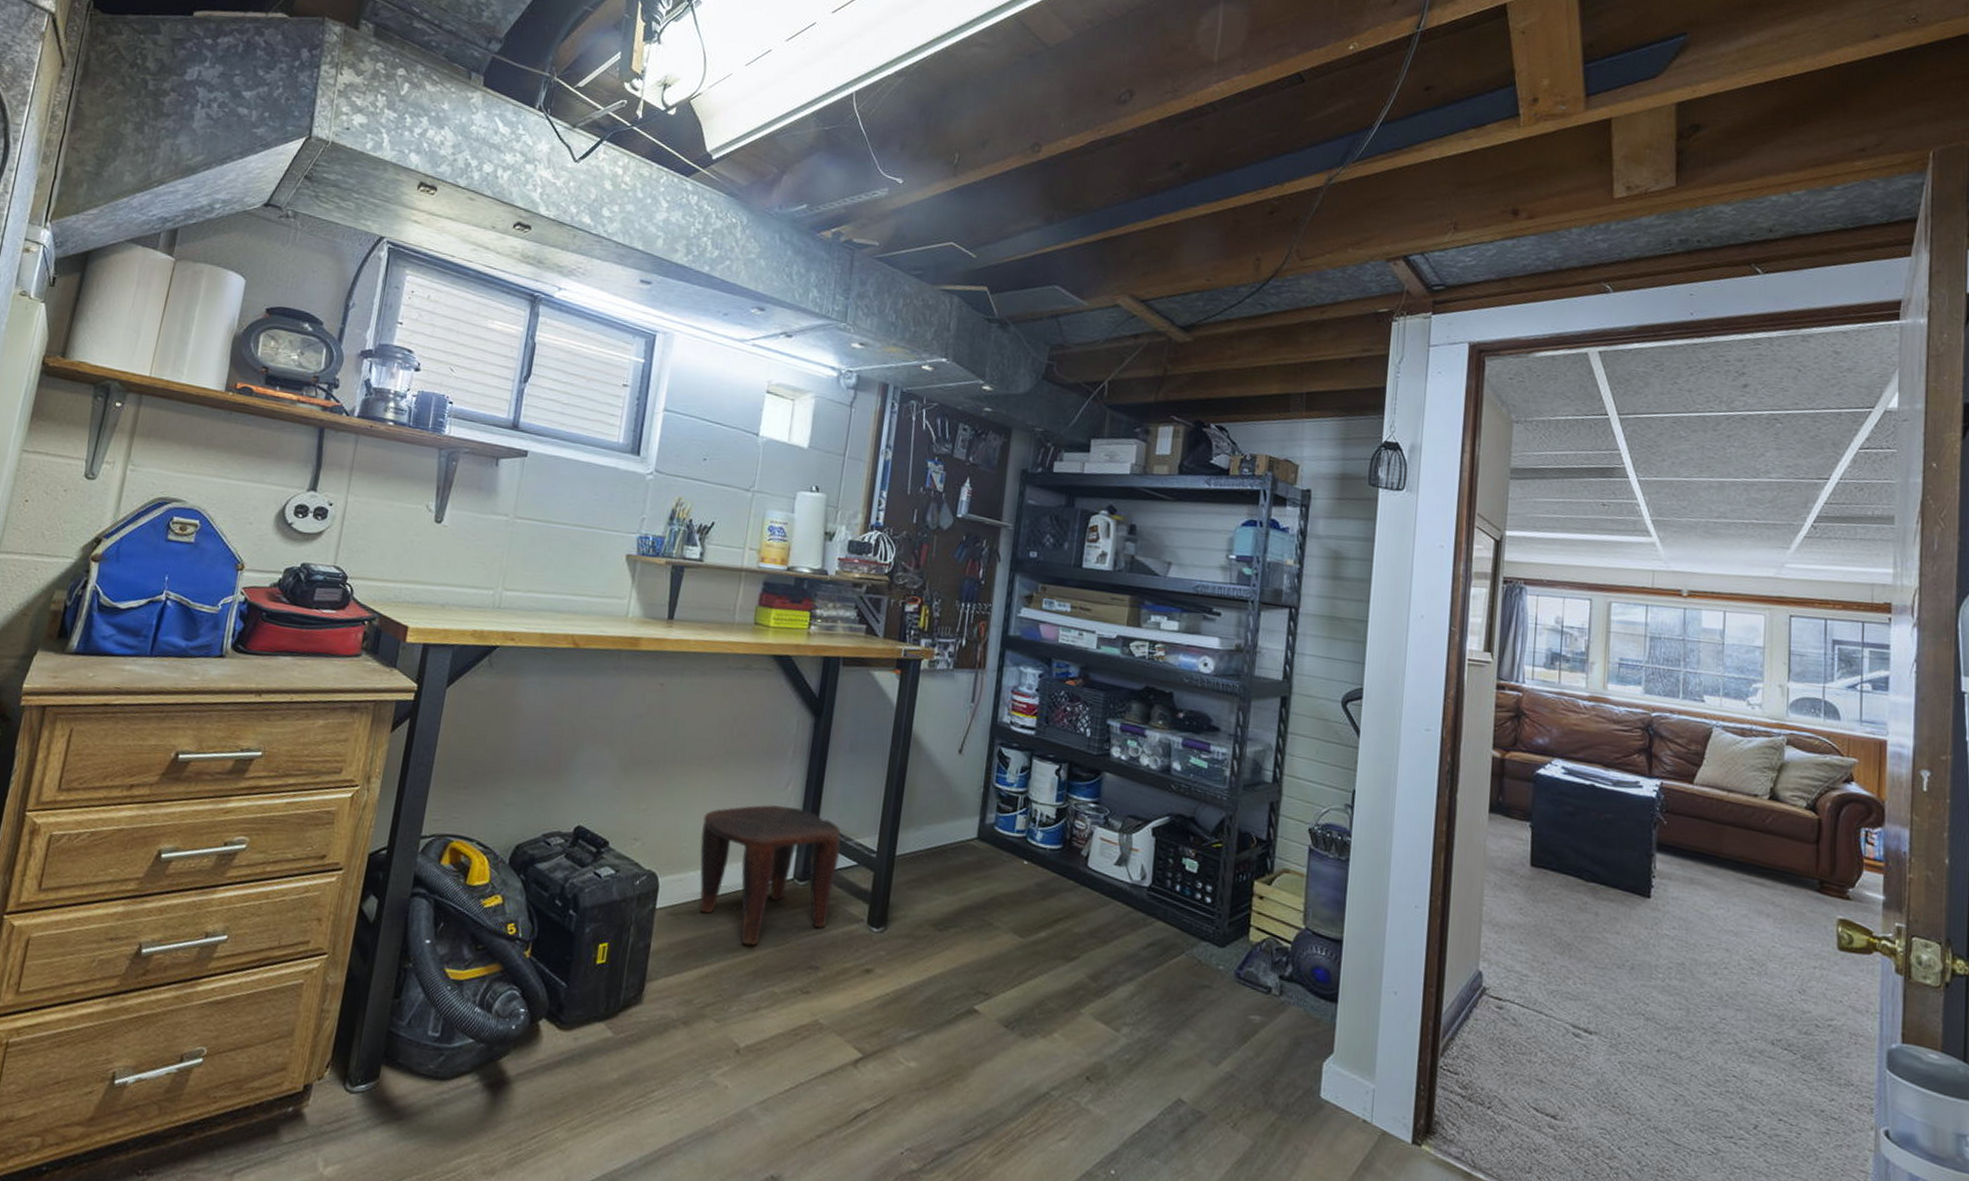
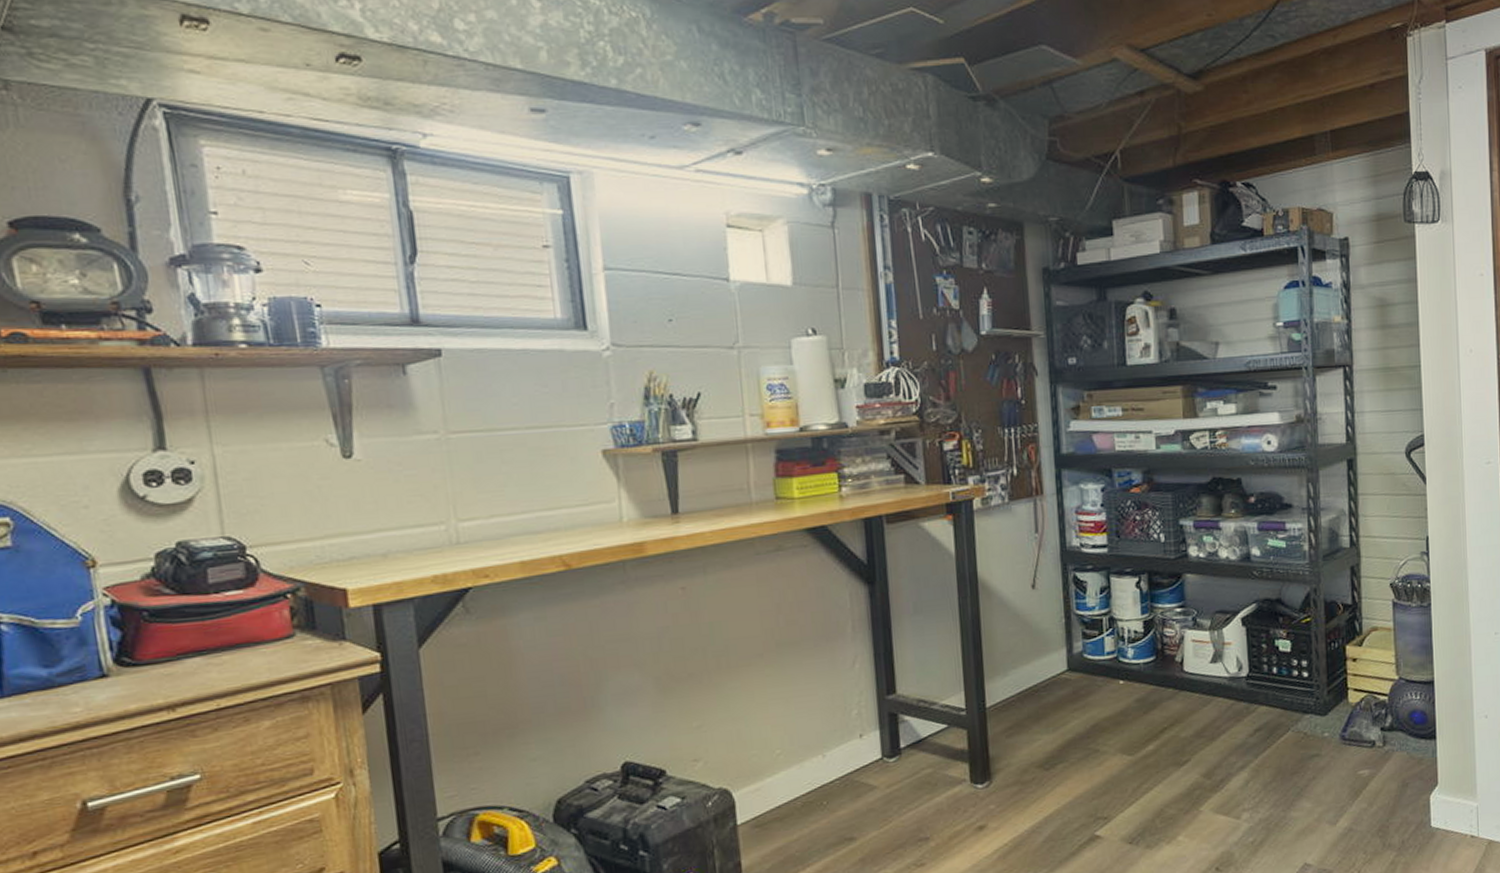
stool: present [699,805,842,946] -> none [767,684,928,836]

